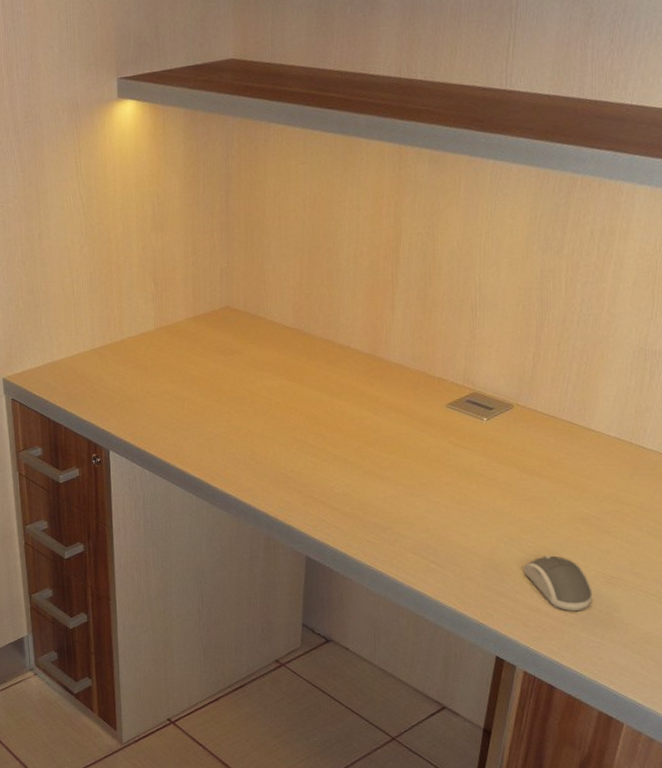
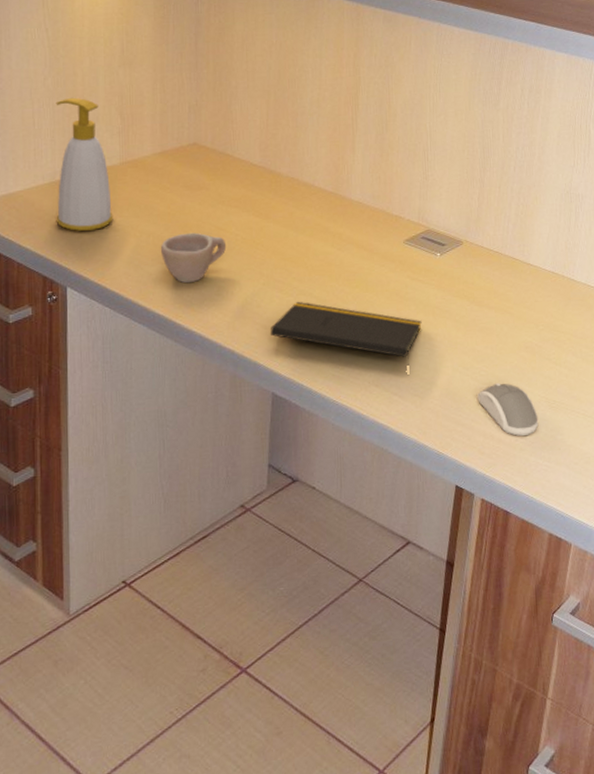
soap bottle: none [92,264,150,397] -> present [56,97,114,231]
cup: none [196,397,260,448] -> present [161,232,227,284]
notepad: none [303,466,464,534] -> present [270,301,422,366]

